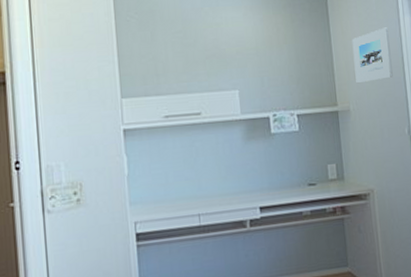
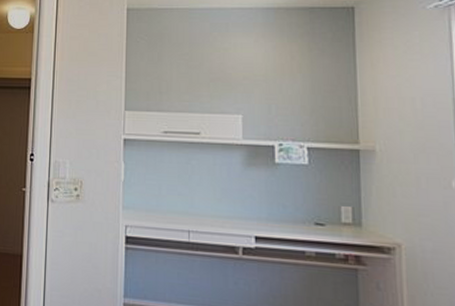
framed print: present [352,27,393,84] -> none [383,63,439,123]

